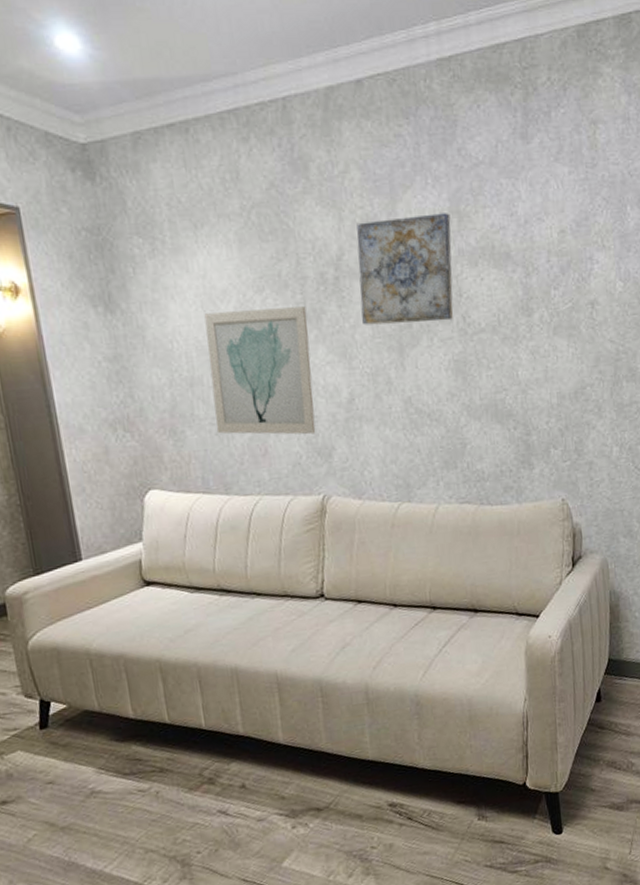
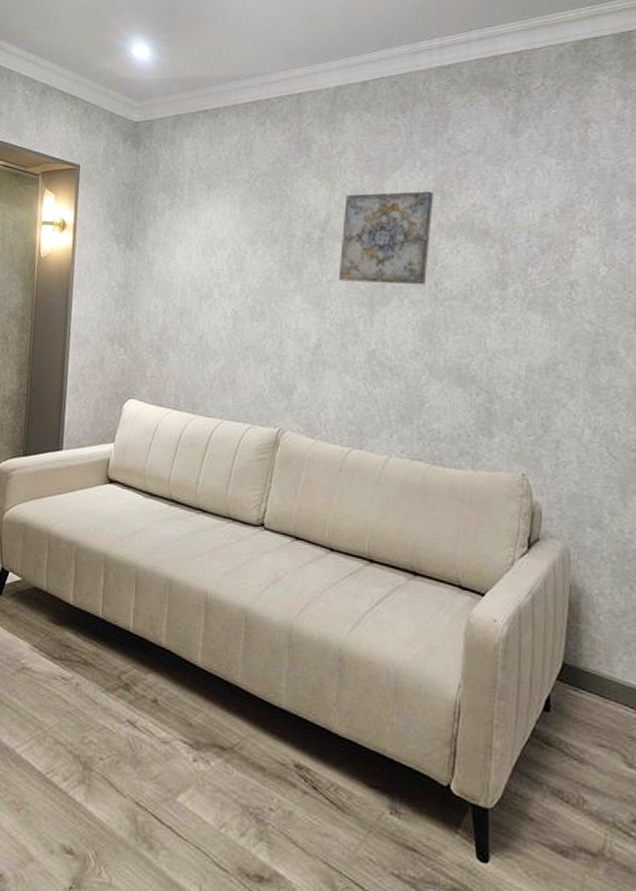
wall art: present [204,306,316,435] -> none [194,257,290,372]

